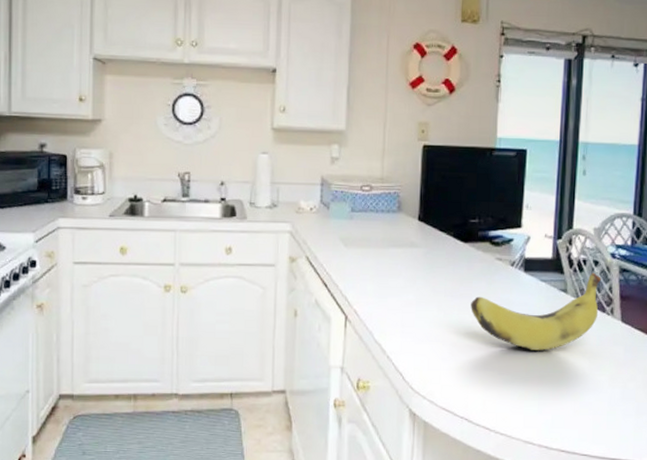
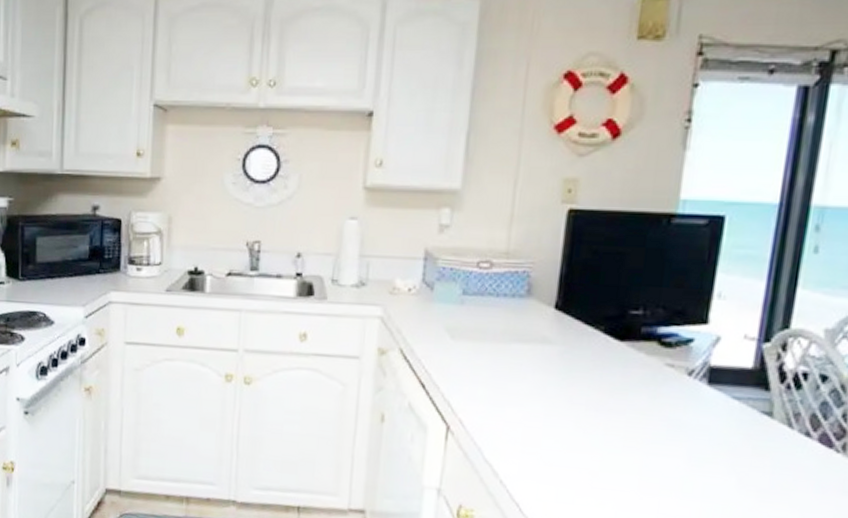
banana: present [471,272,601,351] -> none [622,391,831,493]

